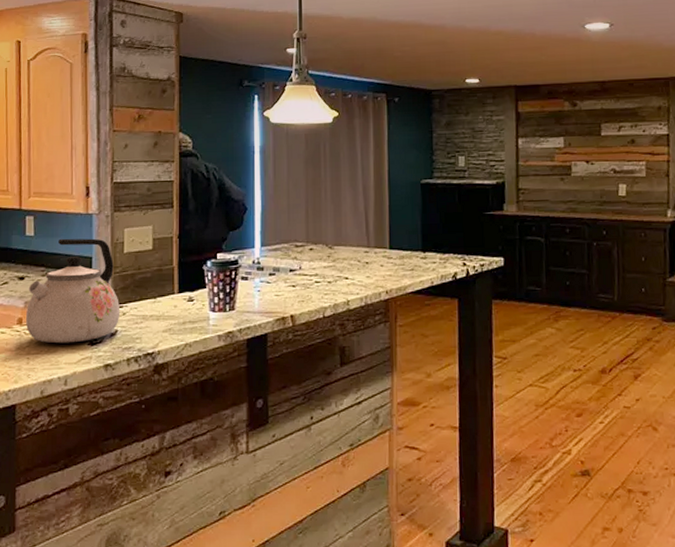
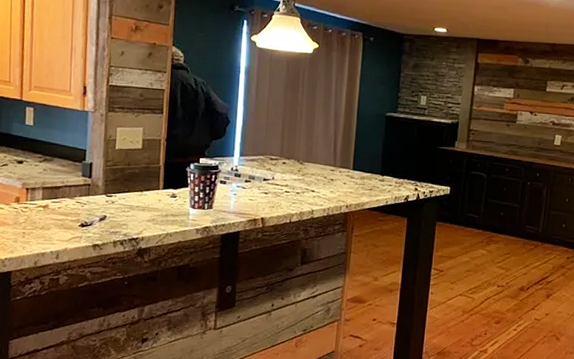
kettle: present [25,238,121,344] -> none [22,130,110,224]

